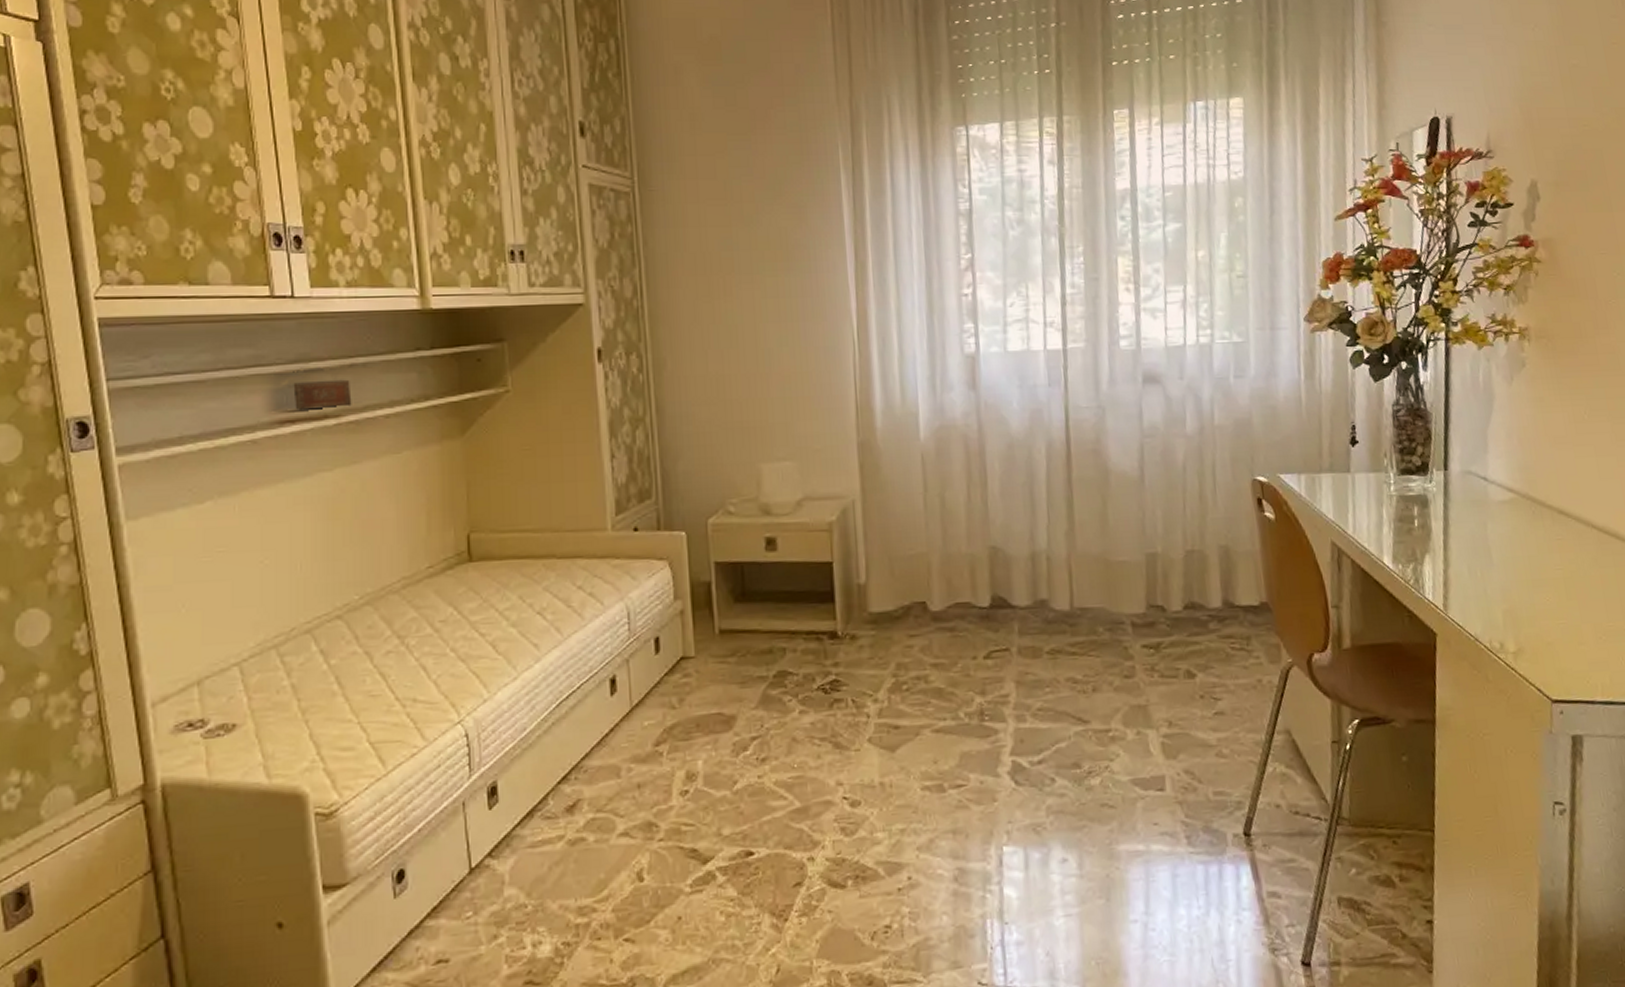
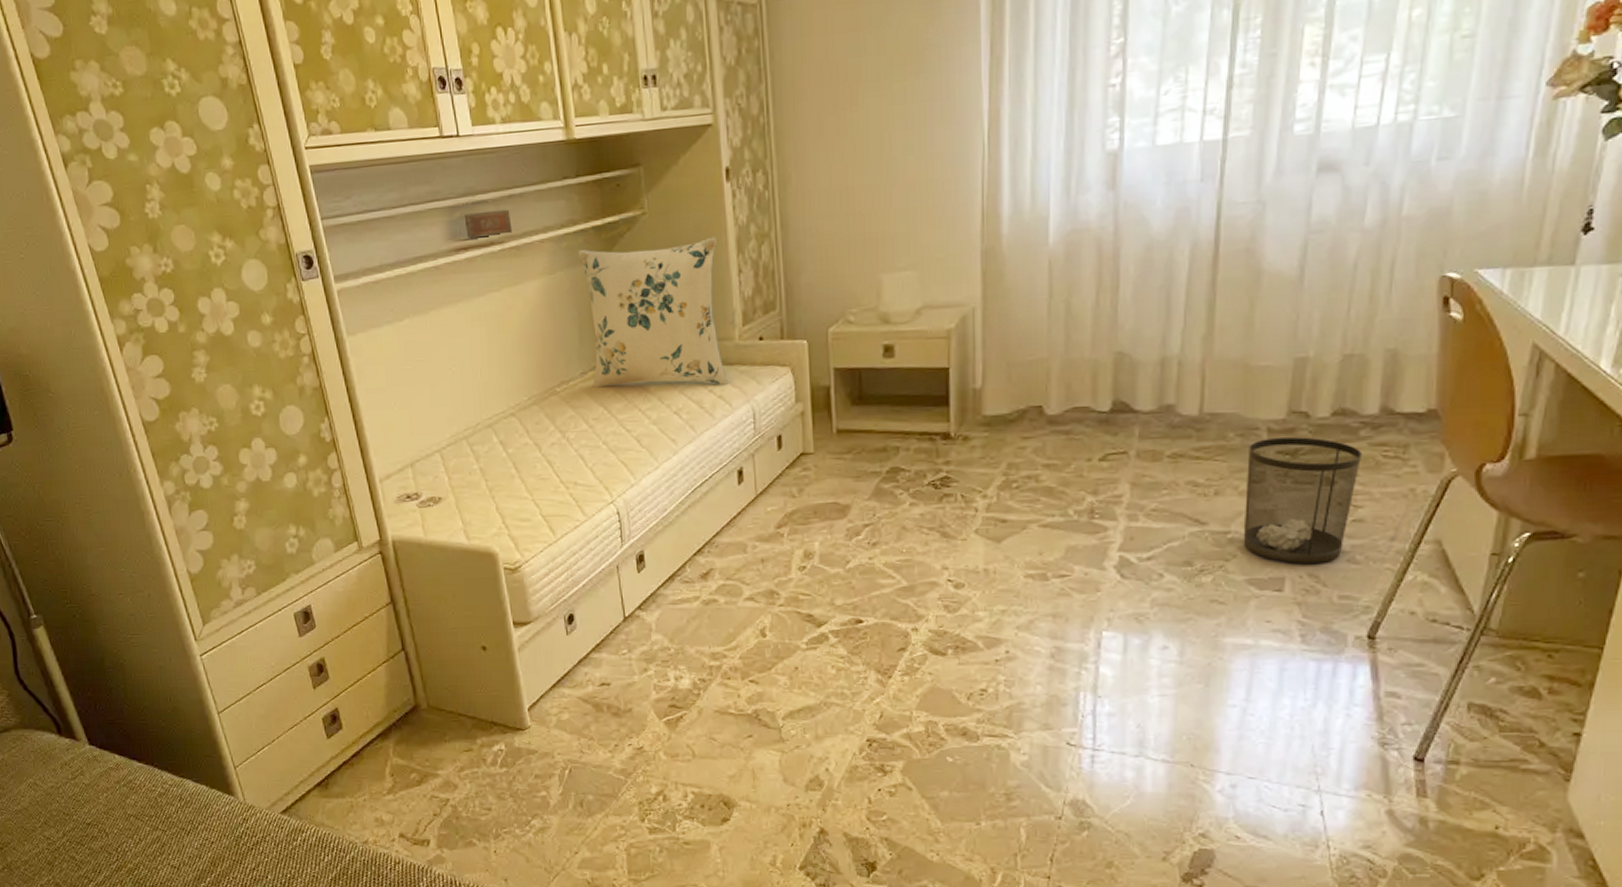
pillow: none [430,419,599,584] -> present [578,236,728,388]
waste bin: none [1117,630,1215,760] -> present [1243,436,1363,563]

